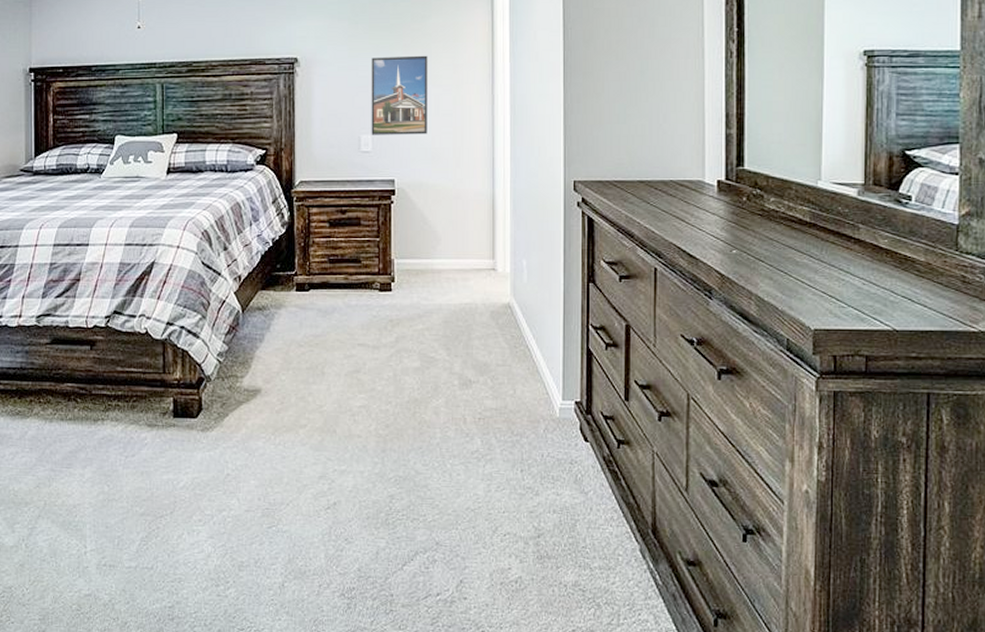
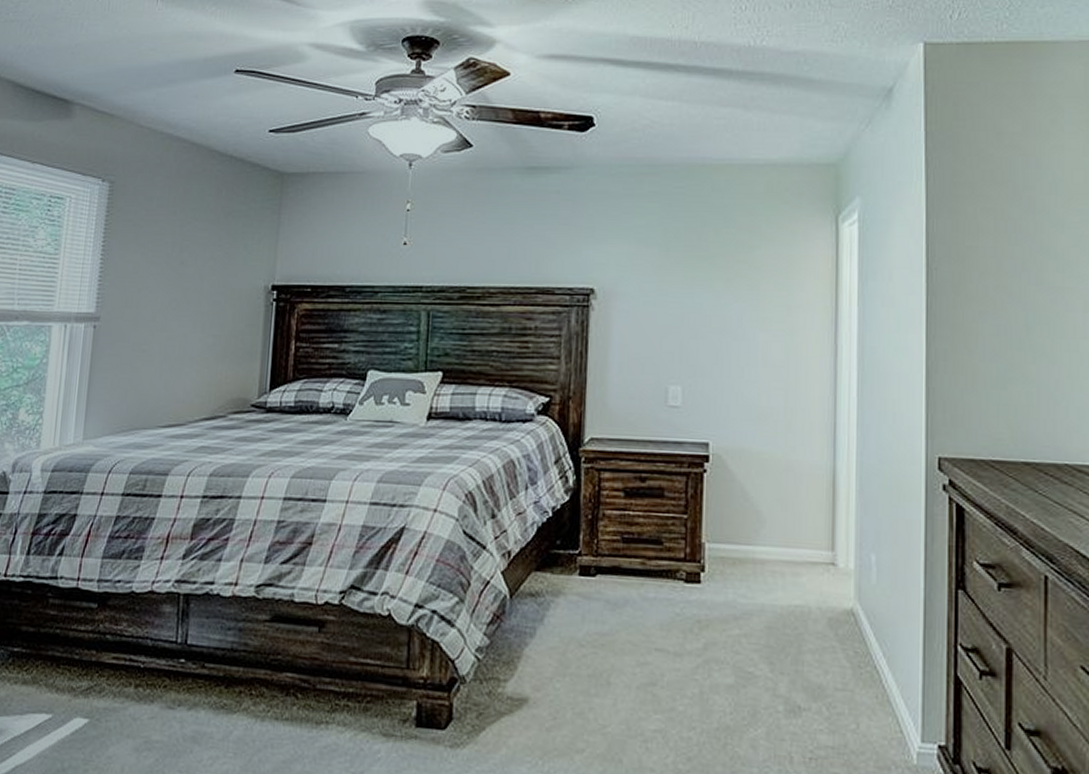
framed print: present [371,55,428,135] -> none [681,292,755,389]

